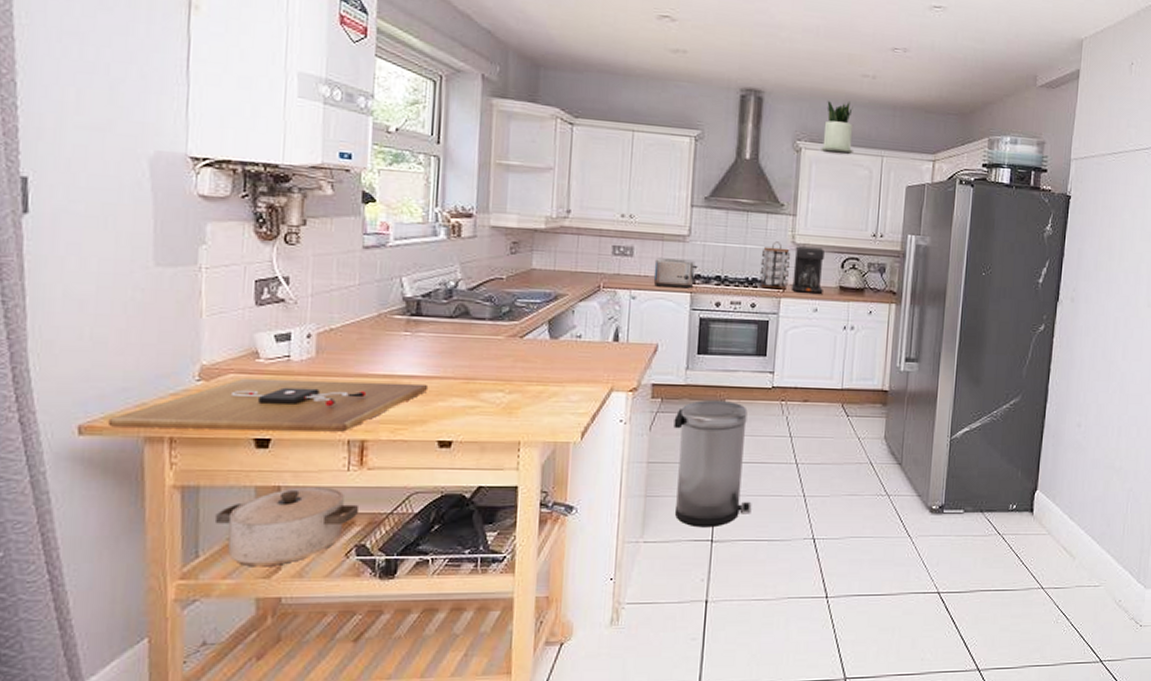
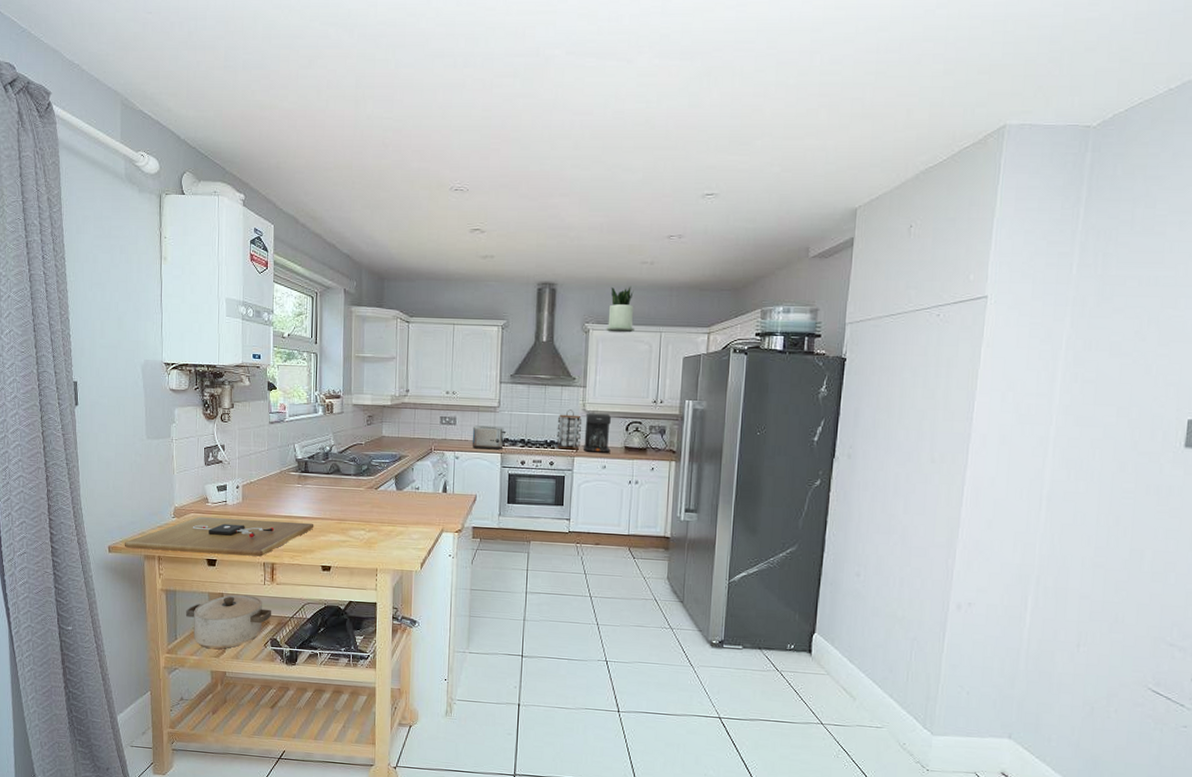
pedal bin: present [673,399,752,528] -> none [490,541,554,645]

